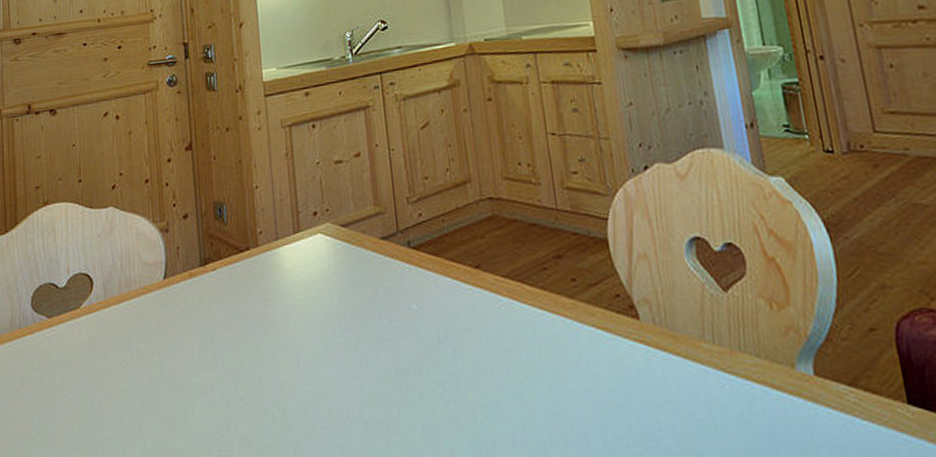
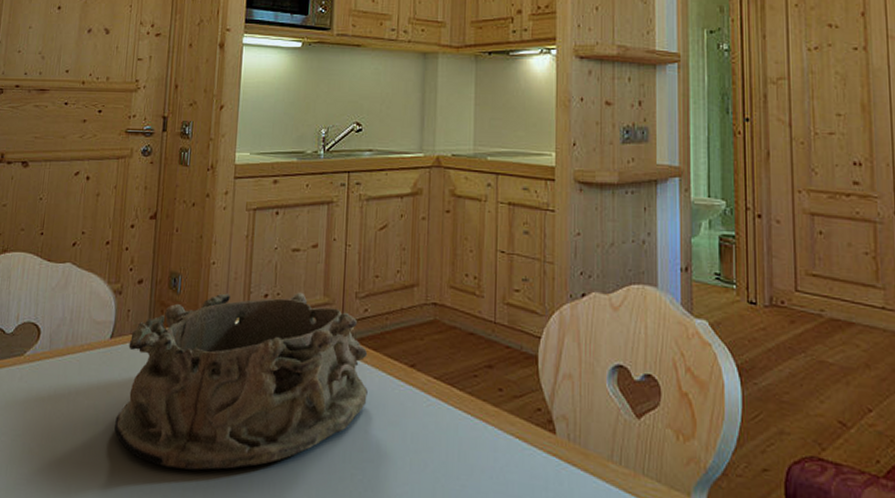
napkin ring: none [181,205,436,405] -> present [114,292,368,470]

